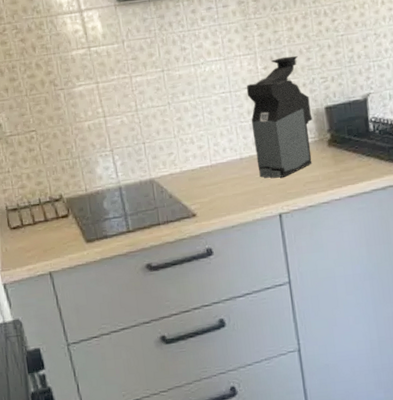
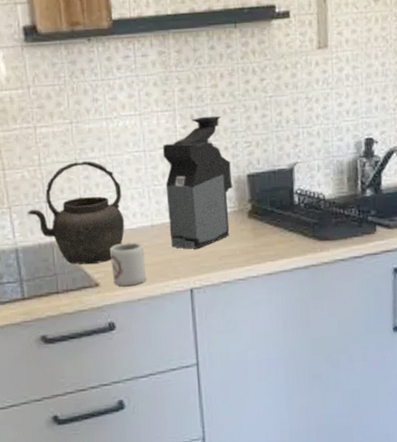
kettle: none [128,104,217,198] -> present [27,161,125,265]
cup: none [204,174,239,215] -> present [110,242,147,287]

